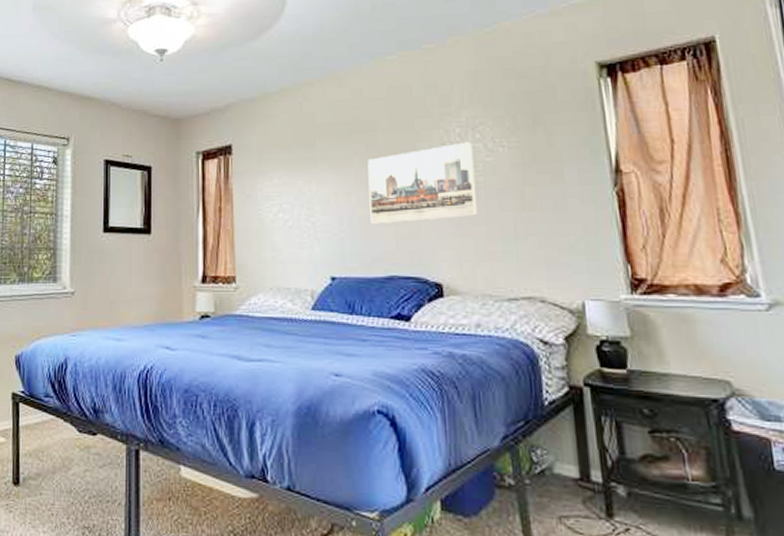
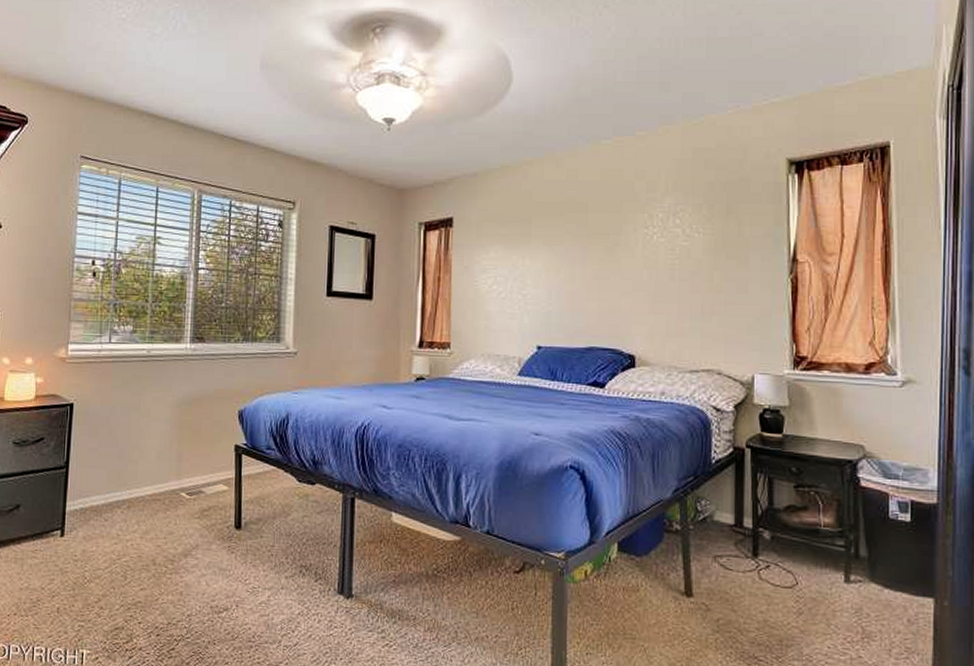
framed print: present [368,142,477,225] -> none [576,227,672,300]

